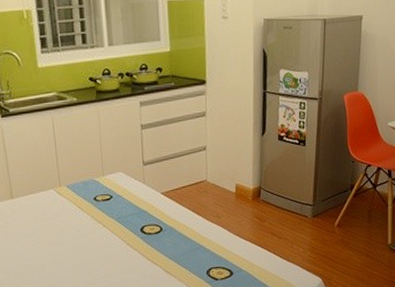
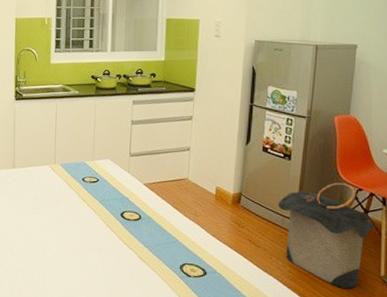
laundry hamper: none [296,161,383,262] -> present [278,182,376,289]

